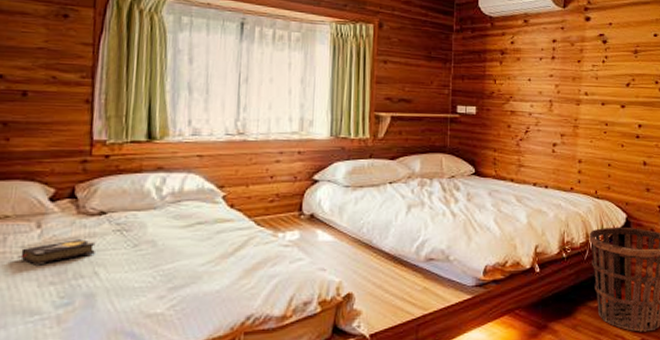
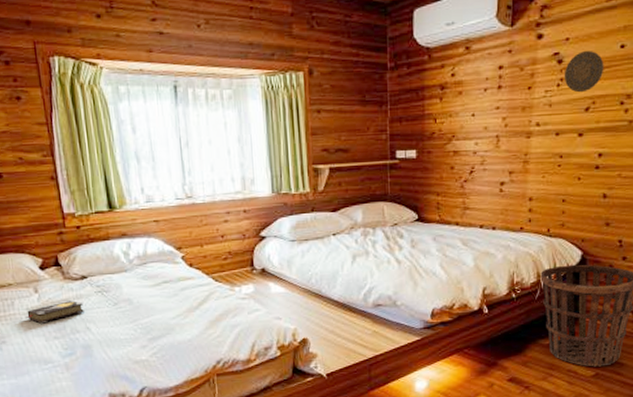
decorative plate: none [608,35,641,70] -> present [564,51,604,93]

